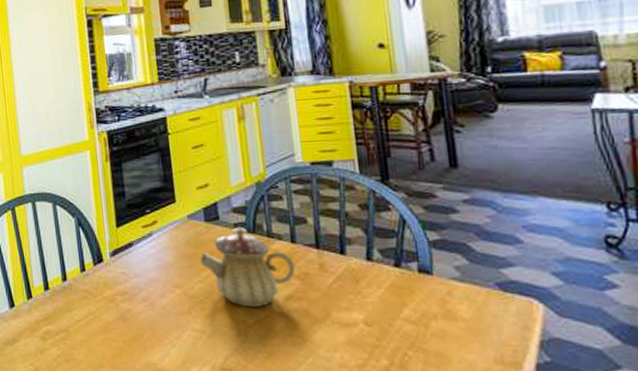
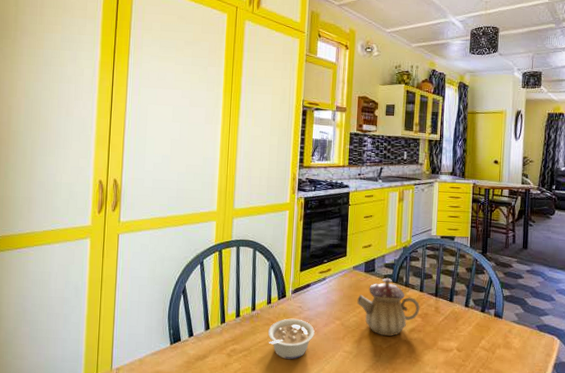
legume: none [86,289,149,342] -> present [267,318,315,359]

